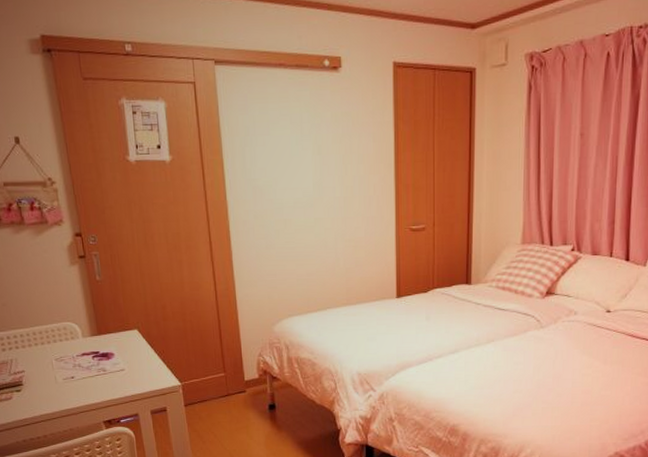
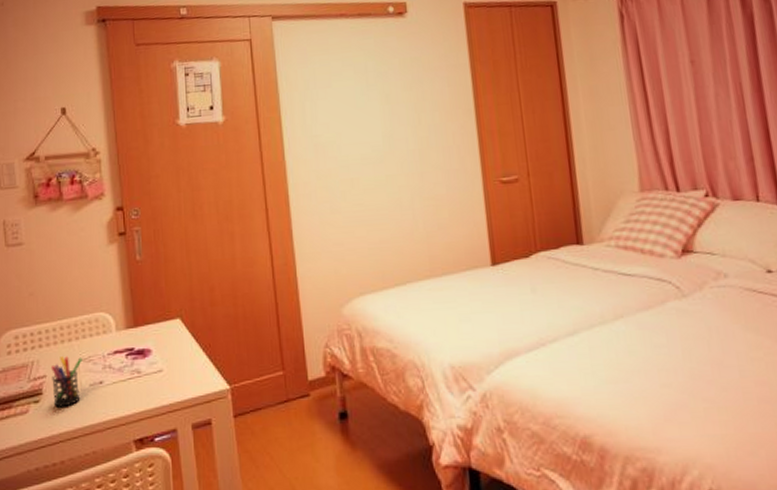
pen holder: none [28,356,56,396] -> present [50,356,82,408]

